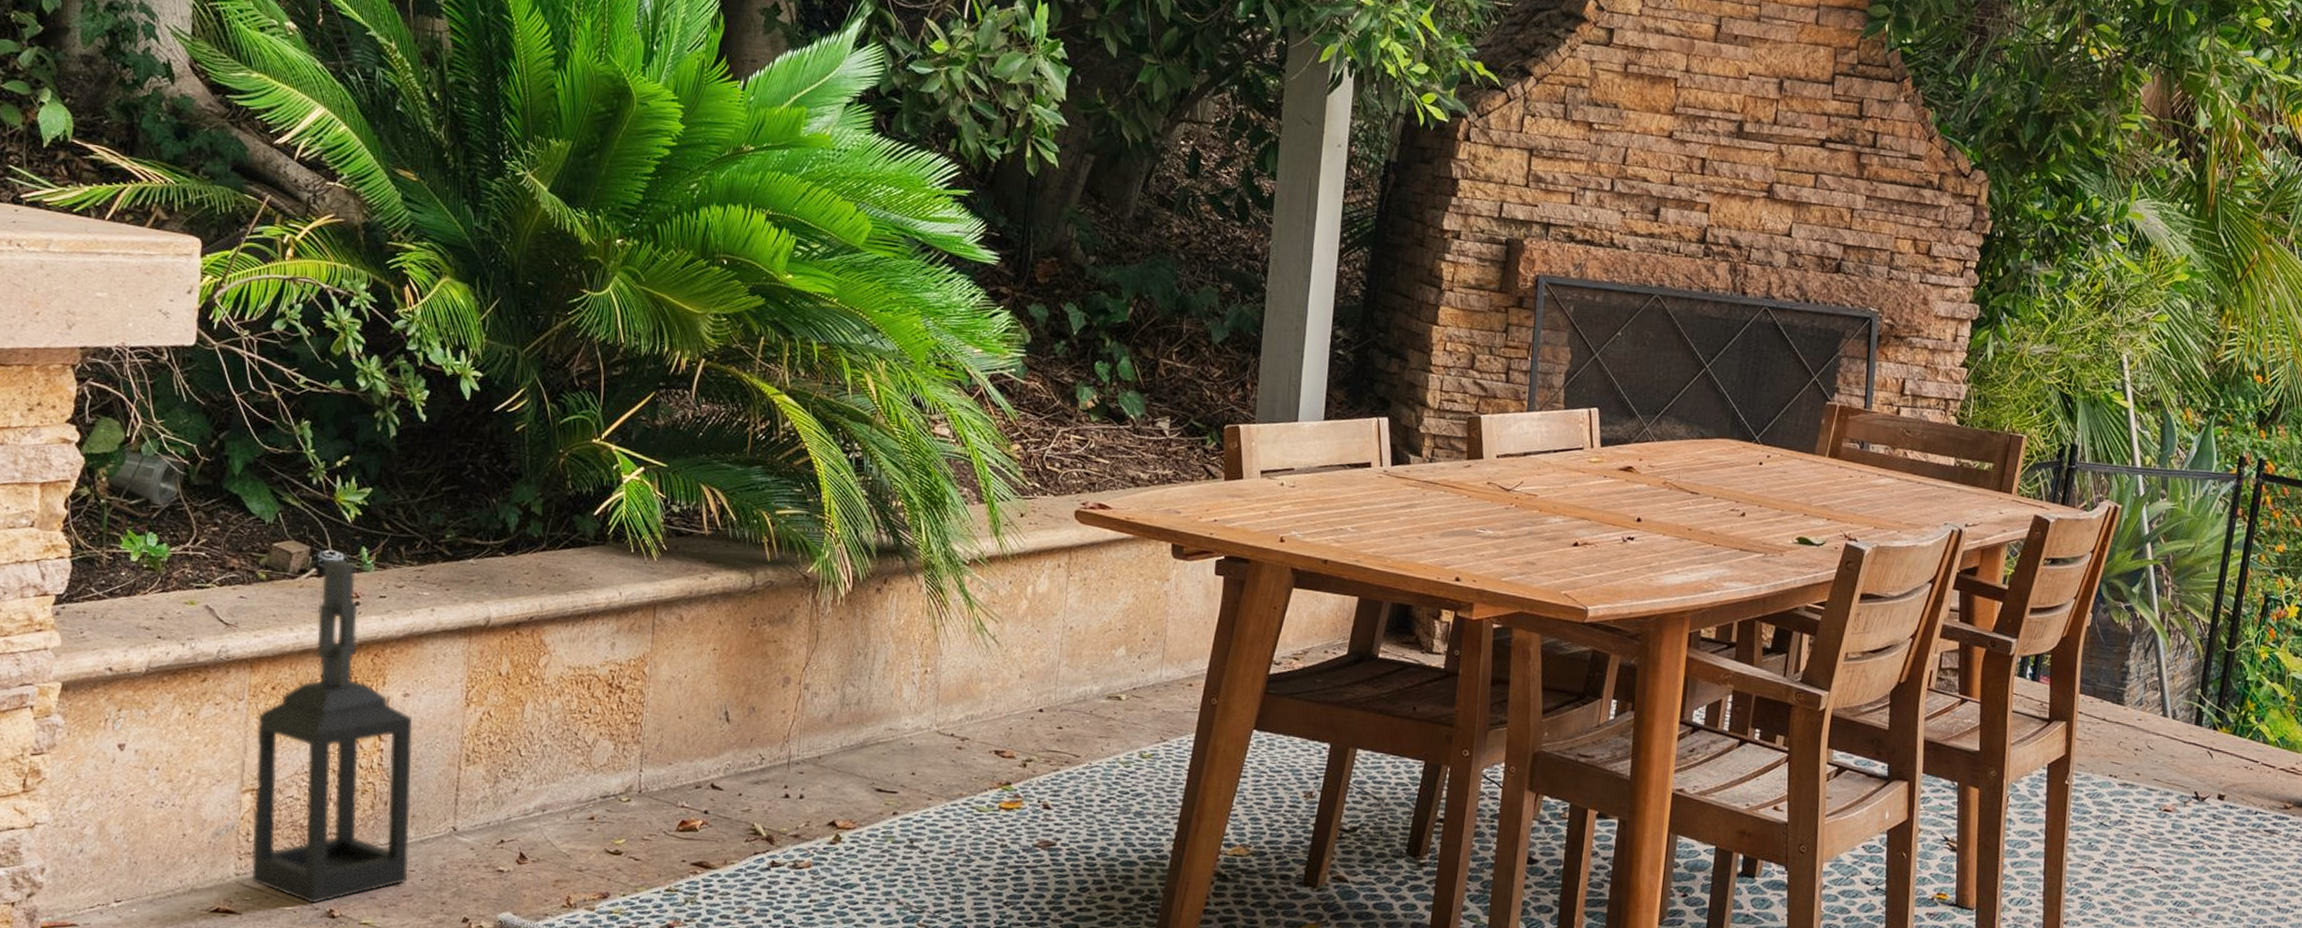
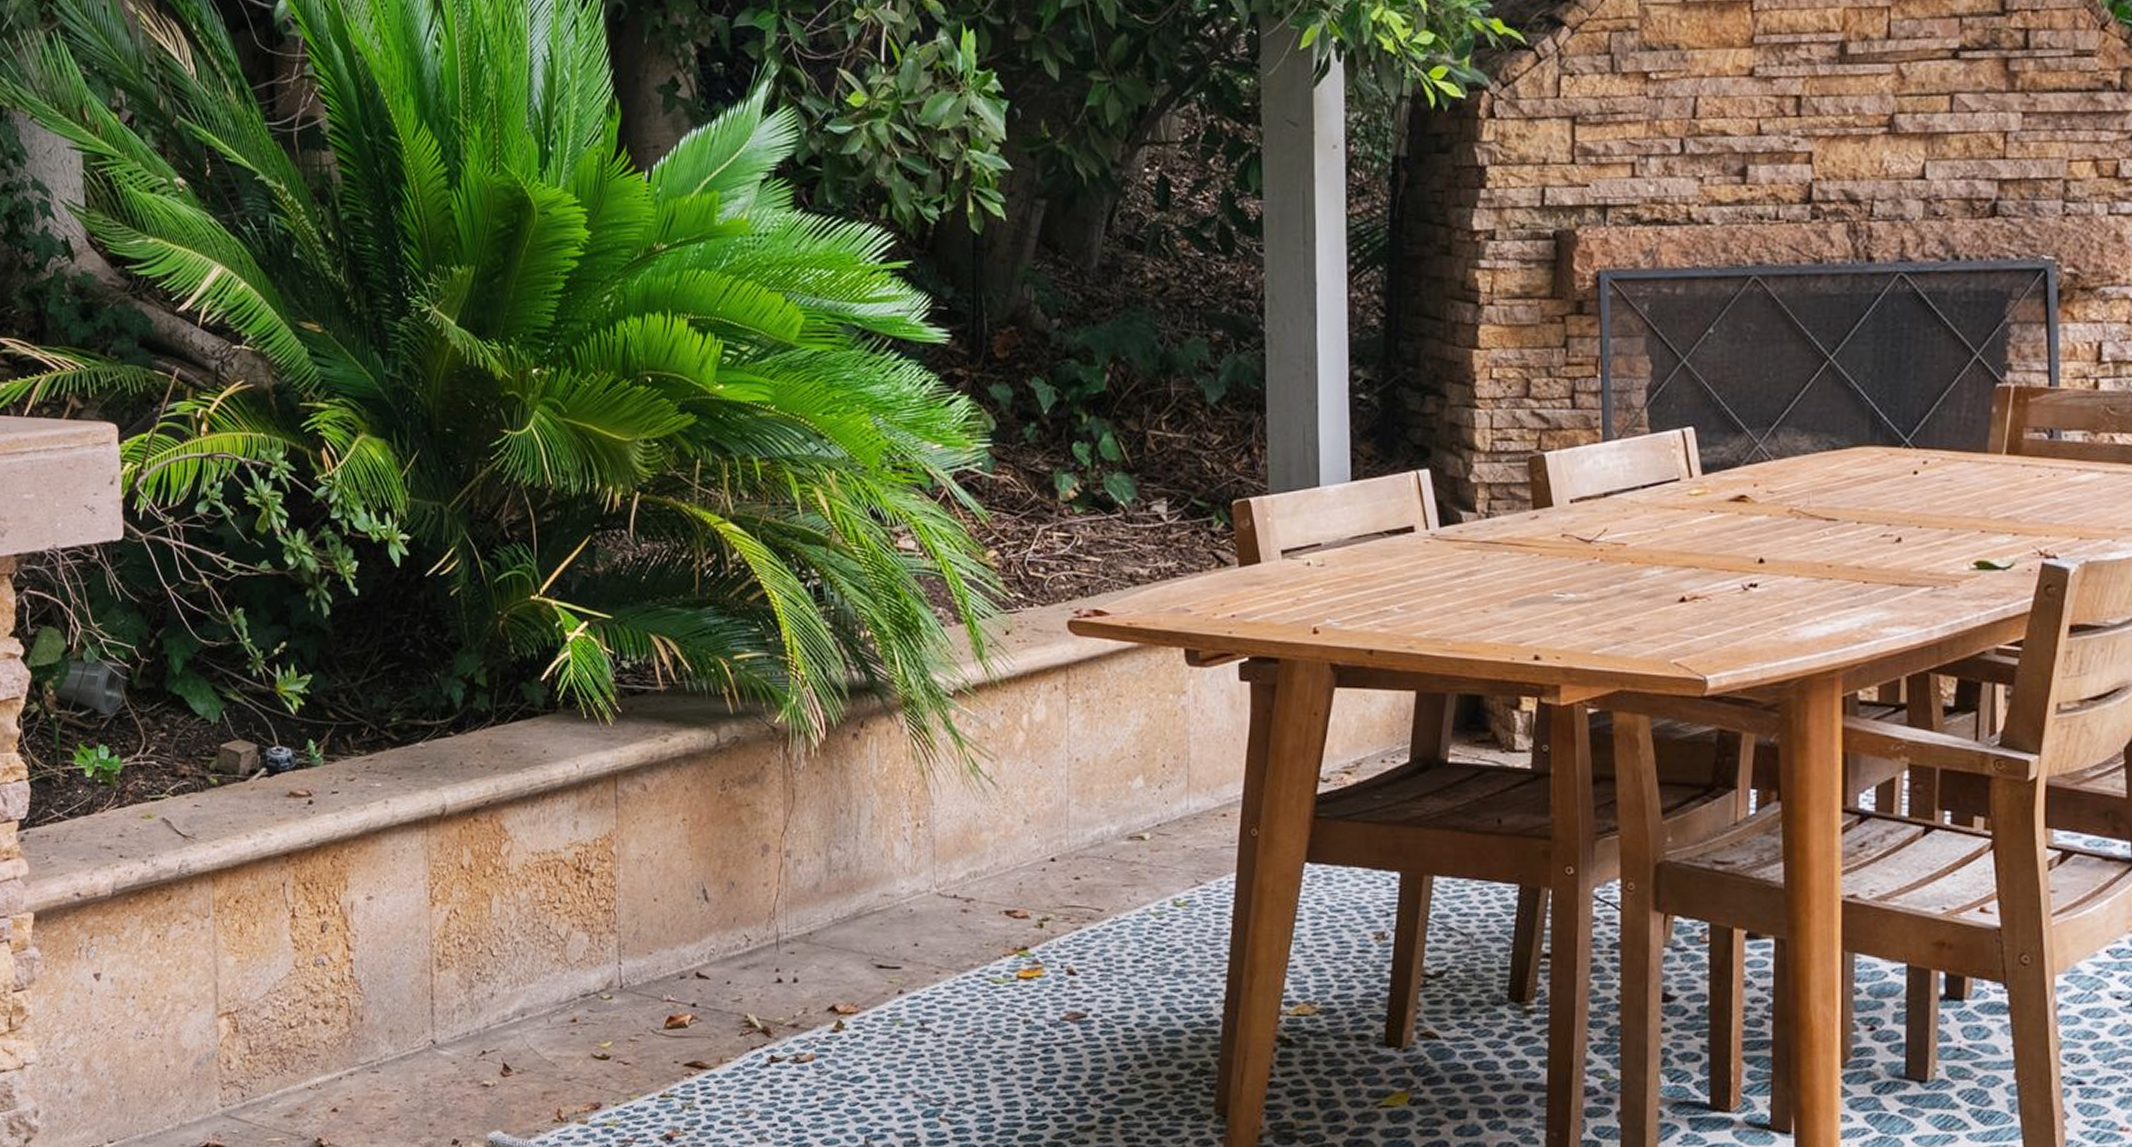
lantern: present [251,558,413,904] -> none [225,755,391,1133]

